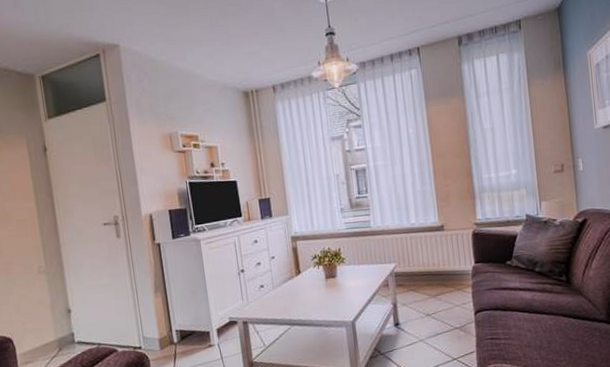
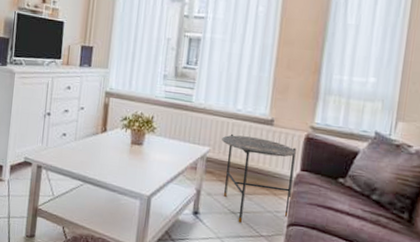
side table: none [404,243,475,323] -> present [222,133,297,224]

